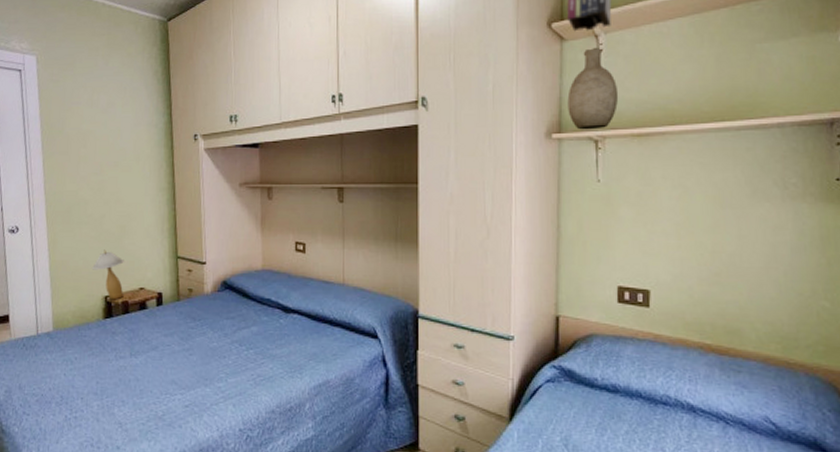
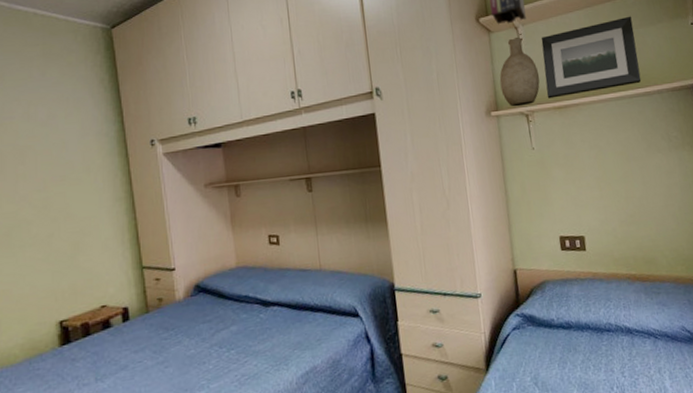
table lamp: present [91,249,124,300] -> none [40,271,83,325]
picture frame: none [625,26,757,123] -> present [541,16,642,99]

